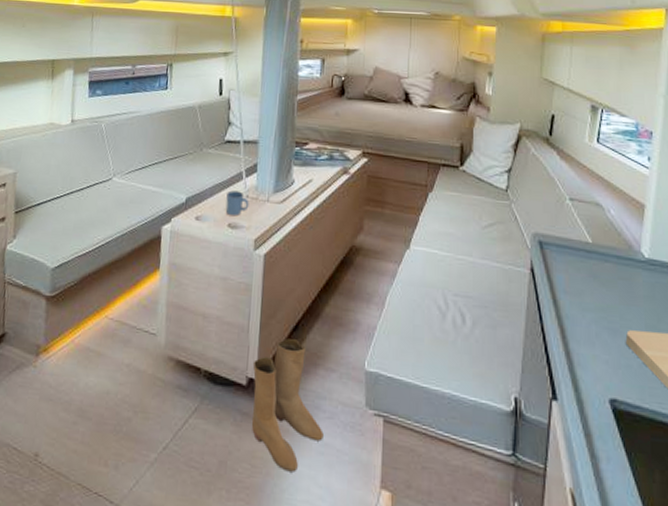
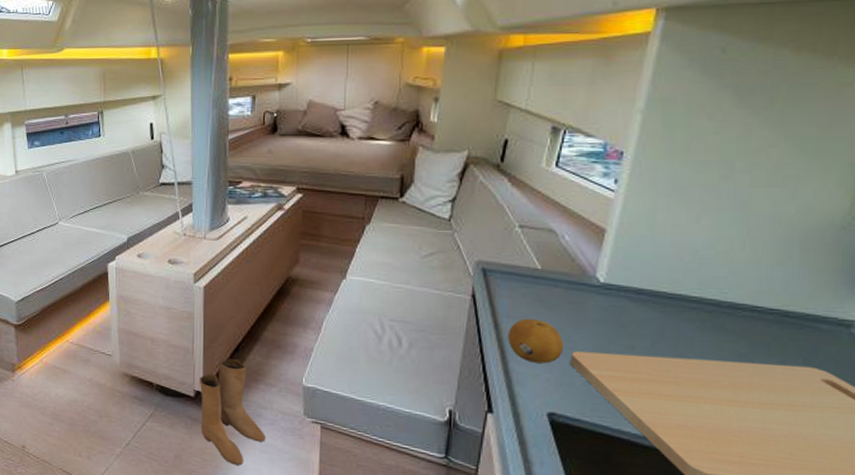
mug: present [225,190,249,217] -> none [165,230,187,253]
fruit: none [566,294,618,344] -> present [508,318,563,364]

